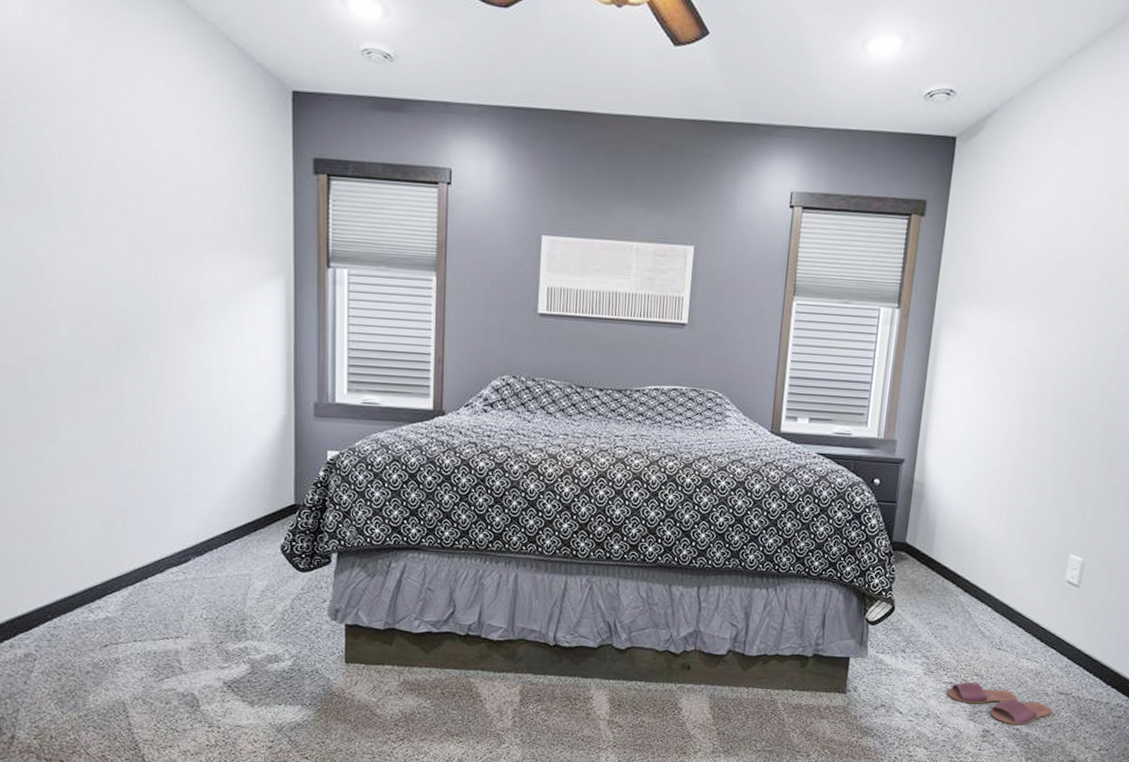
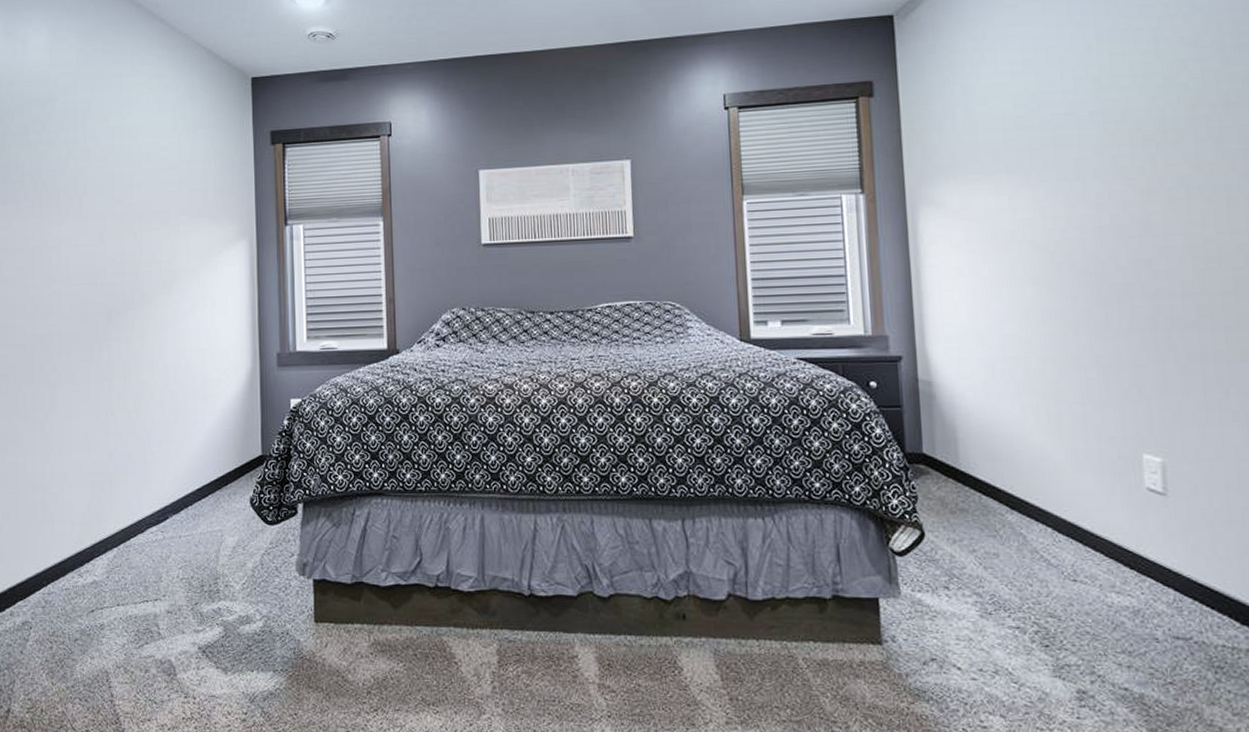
slippers: present [947,682,1053,725] -> none [1016,626,1171,682]

